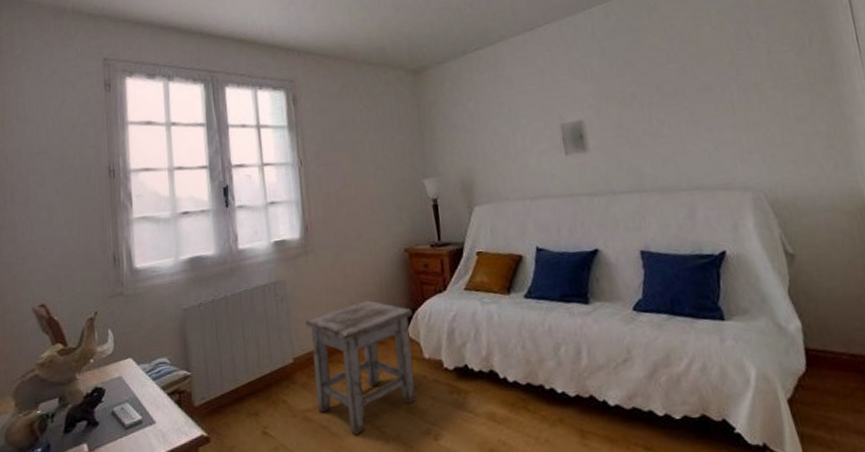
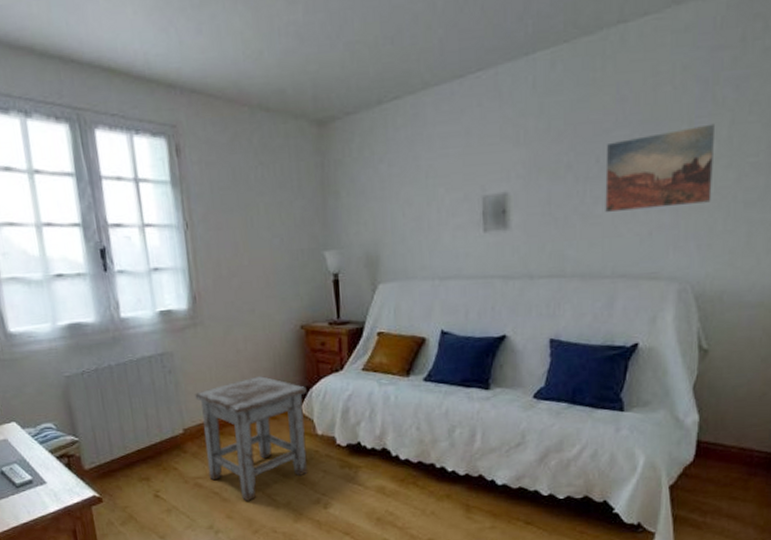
wall art: none [664,54,765,132] -> present [605,123,714,212]

